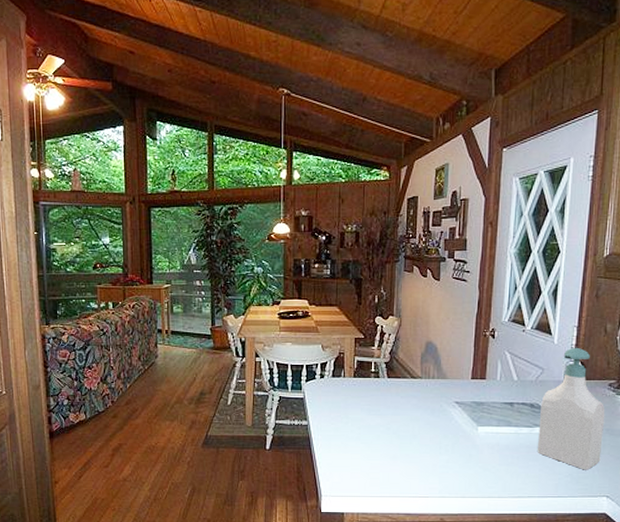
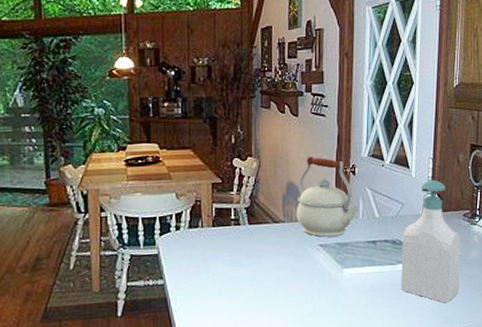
kettle: none [433,319,498,395] -> present [296,157,360,237]

